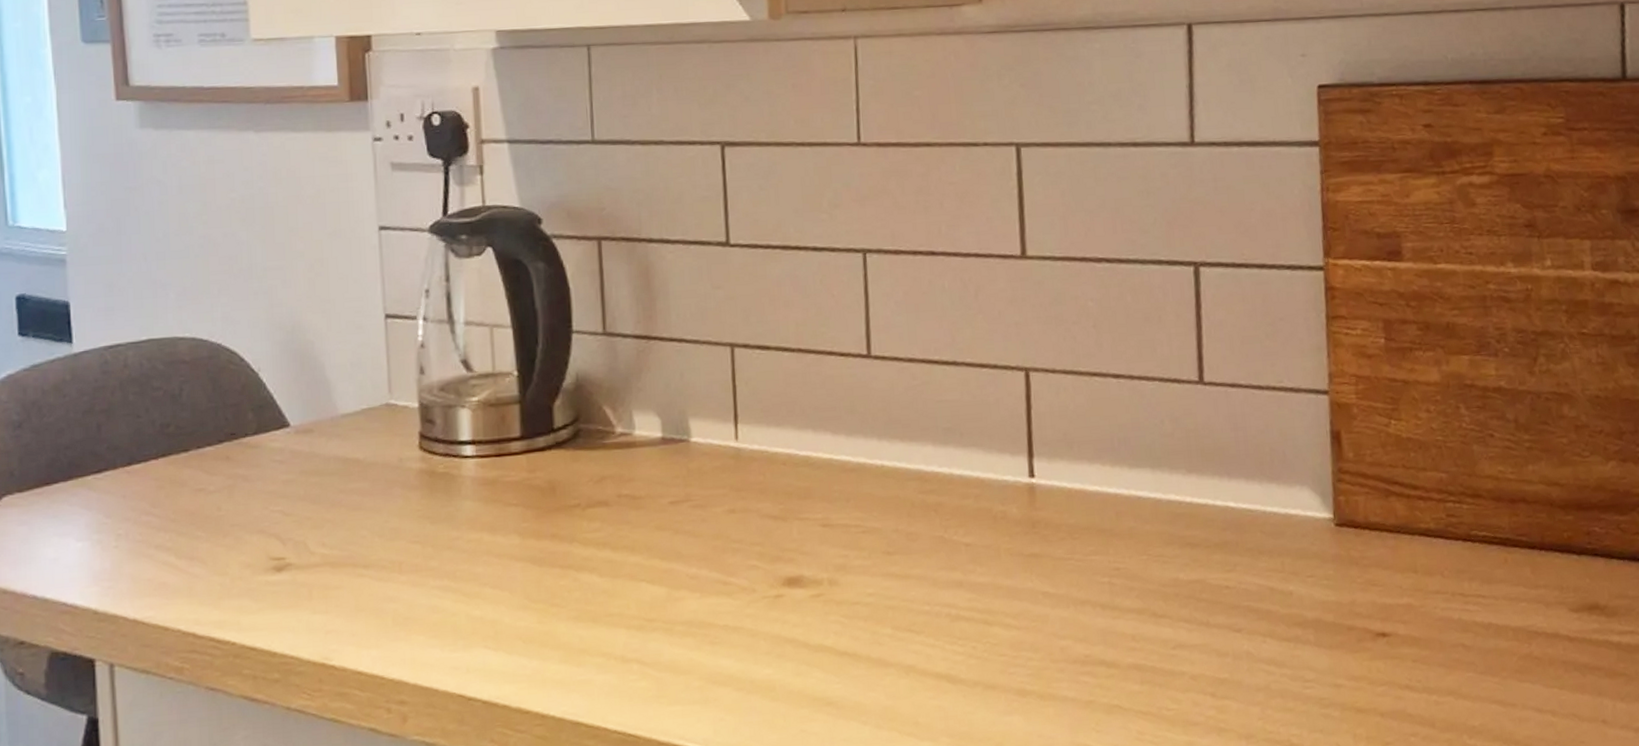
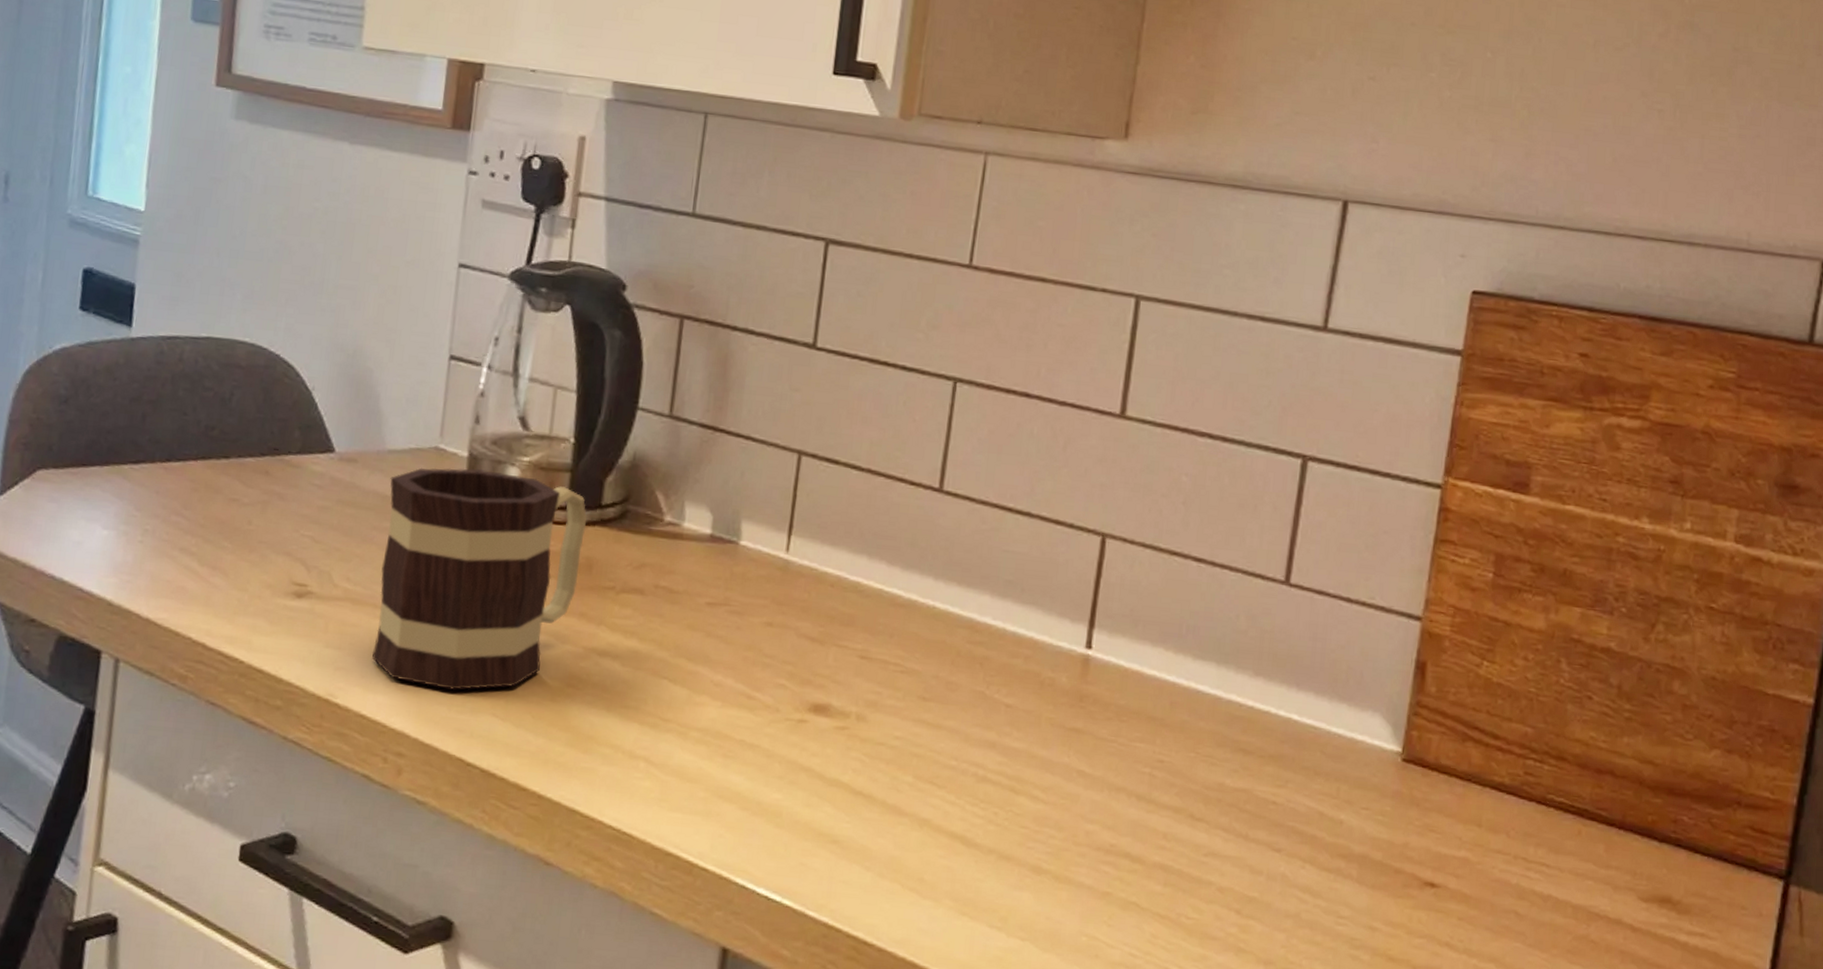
mug: none [348,416,544,632] -> present [372,467,588,690]

